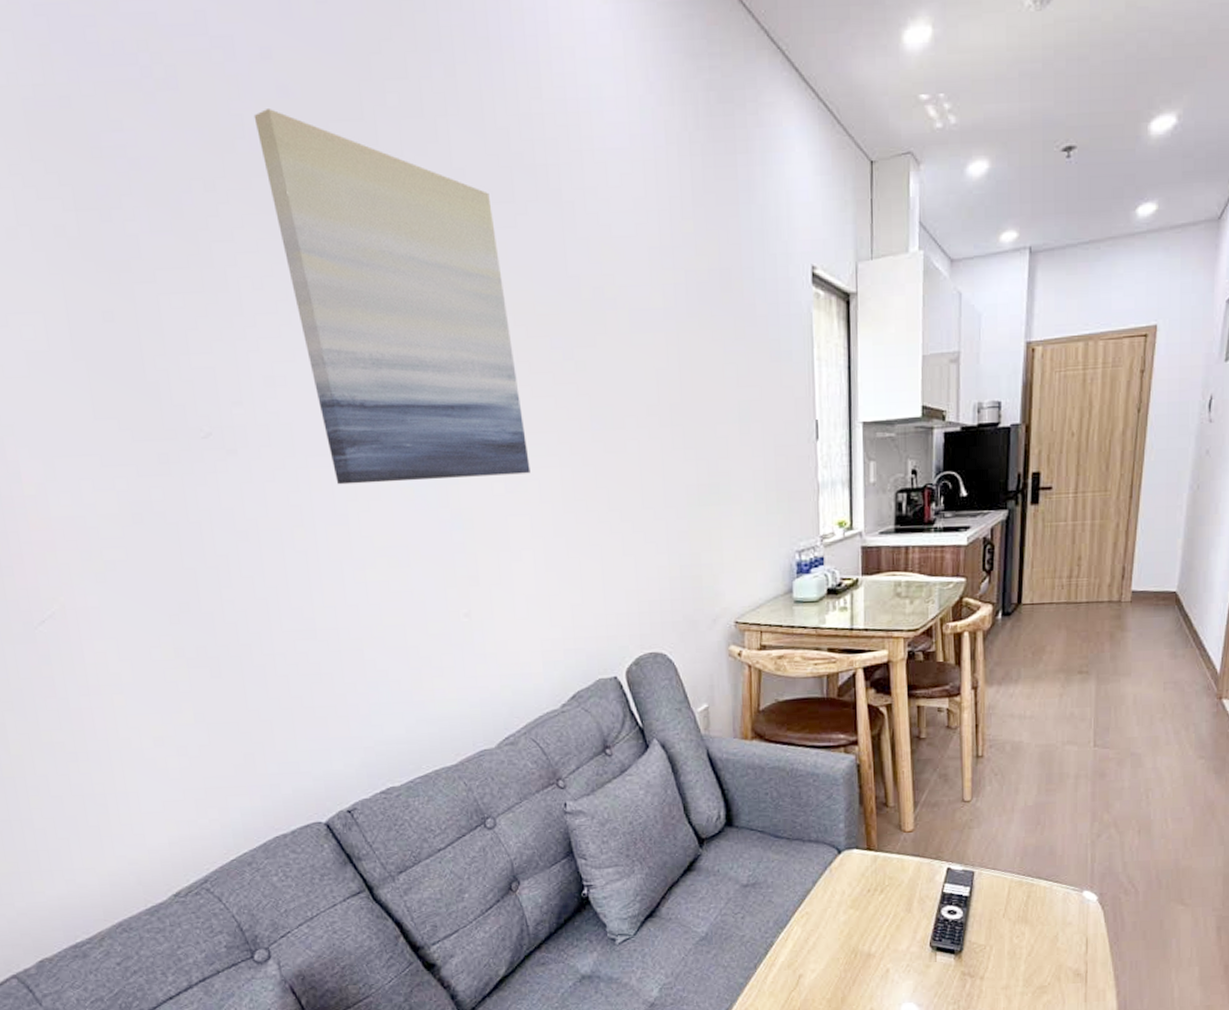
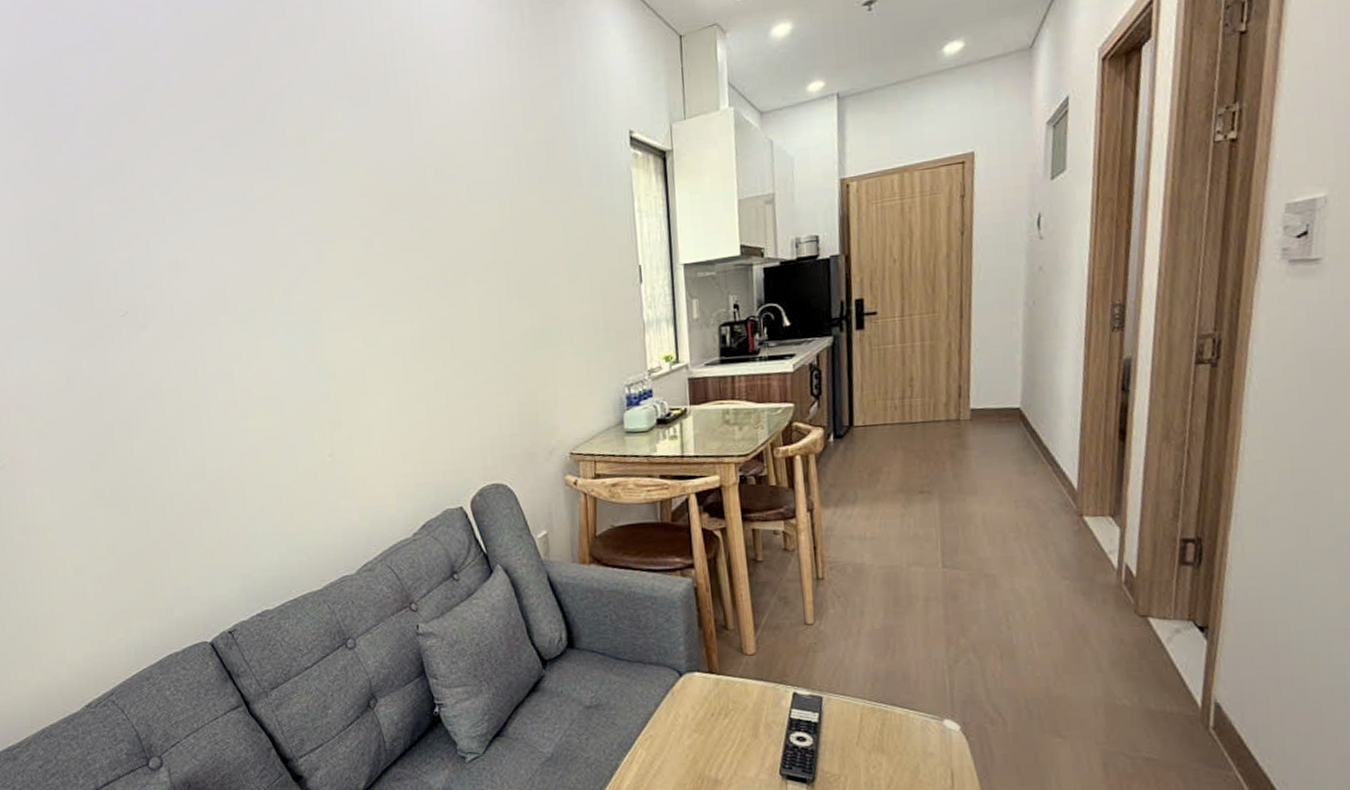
wall art: present [253,109,530,485] -> none [167,54,384,348]

